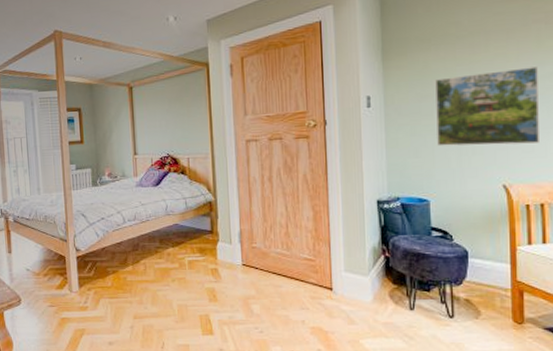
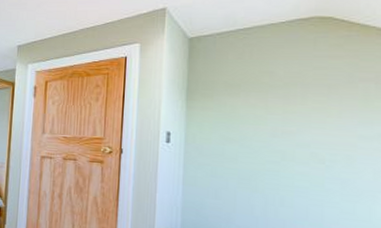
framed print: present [435,66,541,146] -> none [240,124,364,205]

